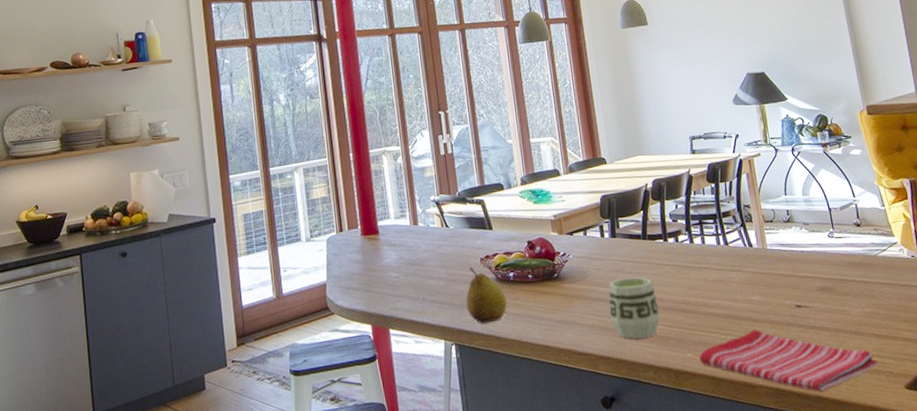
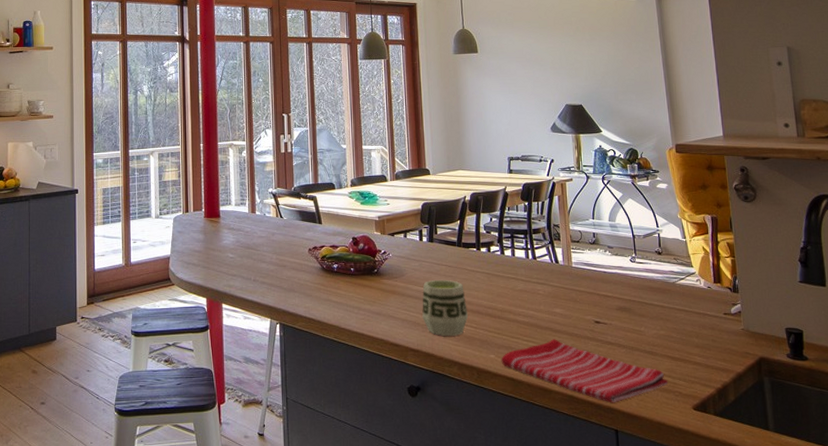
fruit: present [466,267,507,324] -> none [292,256,329,308]

